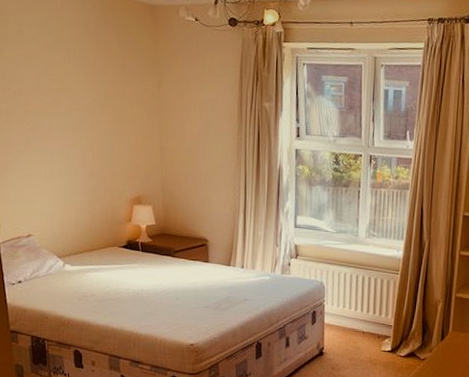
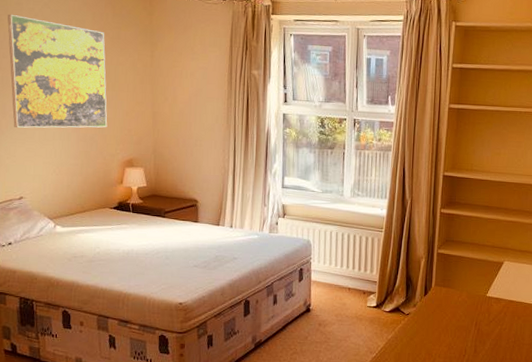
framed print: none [9,43,115,164] -> present [7,15,108,128]

